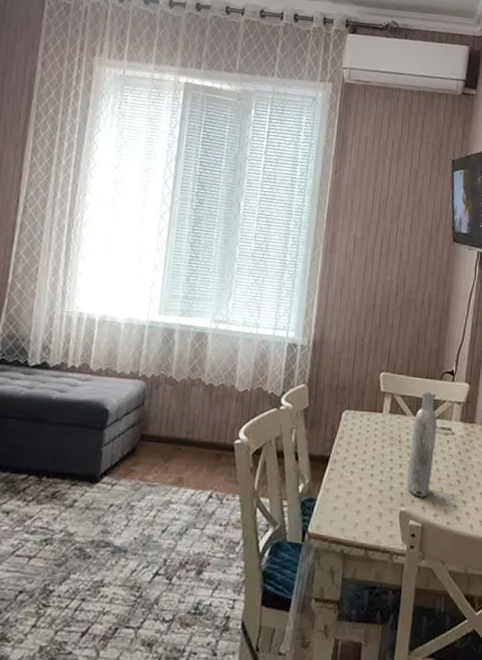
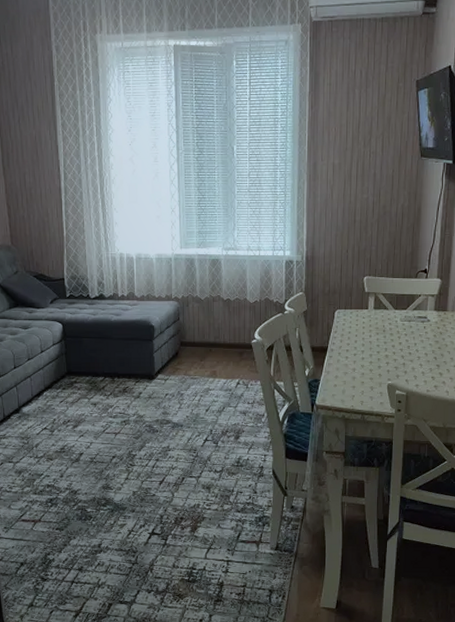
bottle: present [406,391,438,498] -> none [391,289,415,373]

